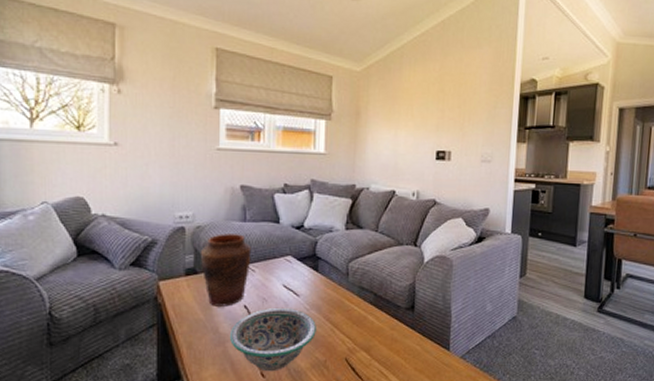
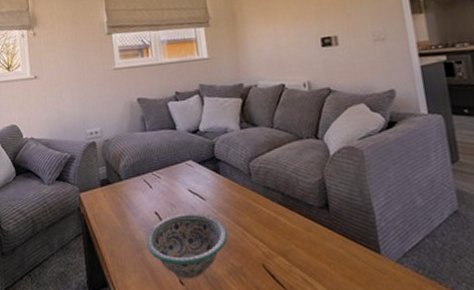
vase: present [201,234,252,307] -> none [111,143,156,214]

